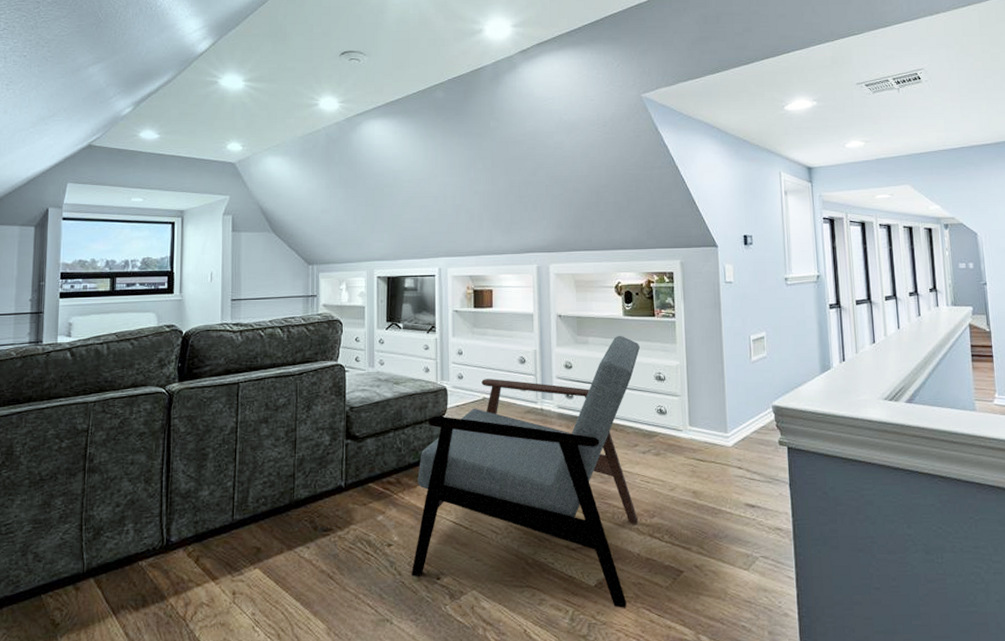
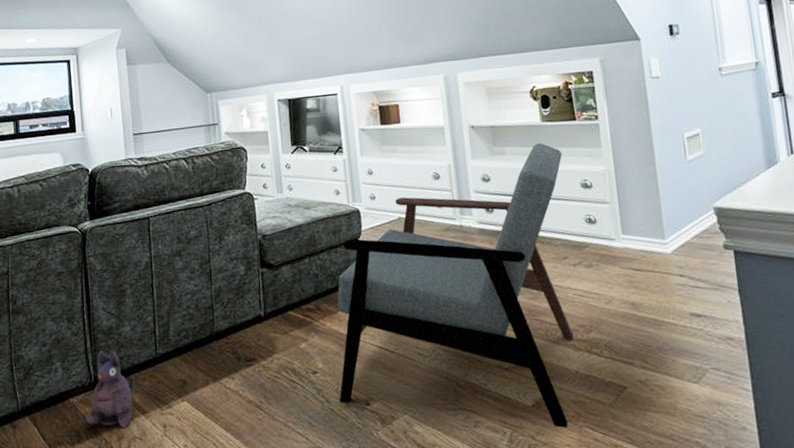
plush toy: none [153,513,208,594] -> present [85,350,136,428]

